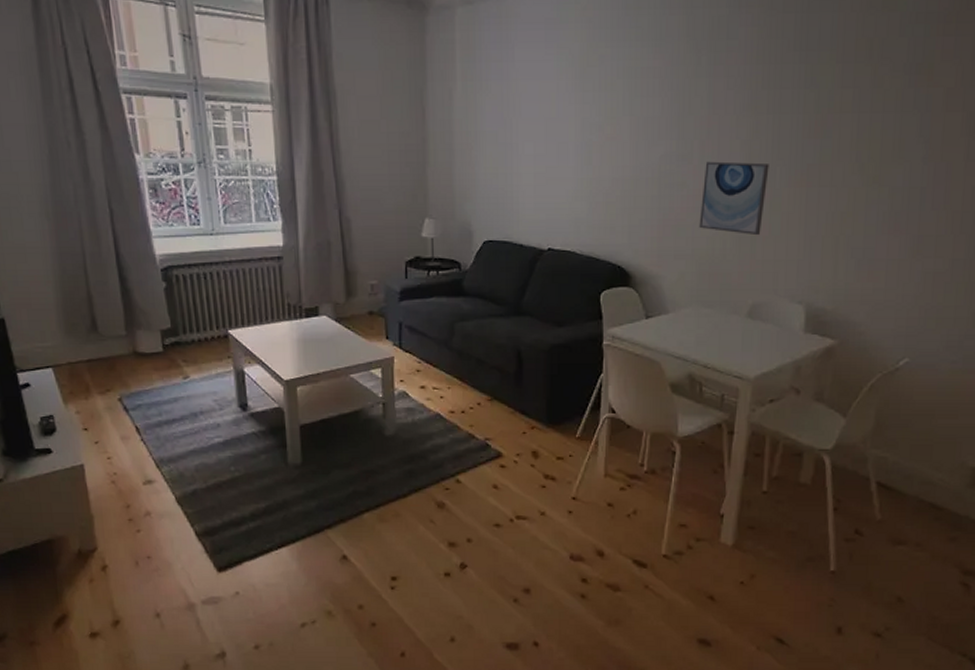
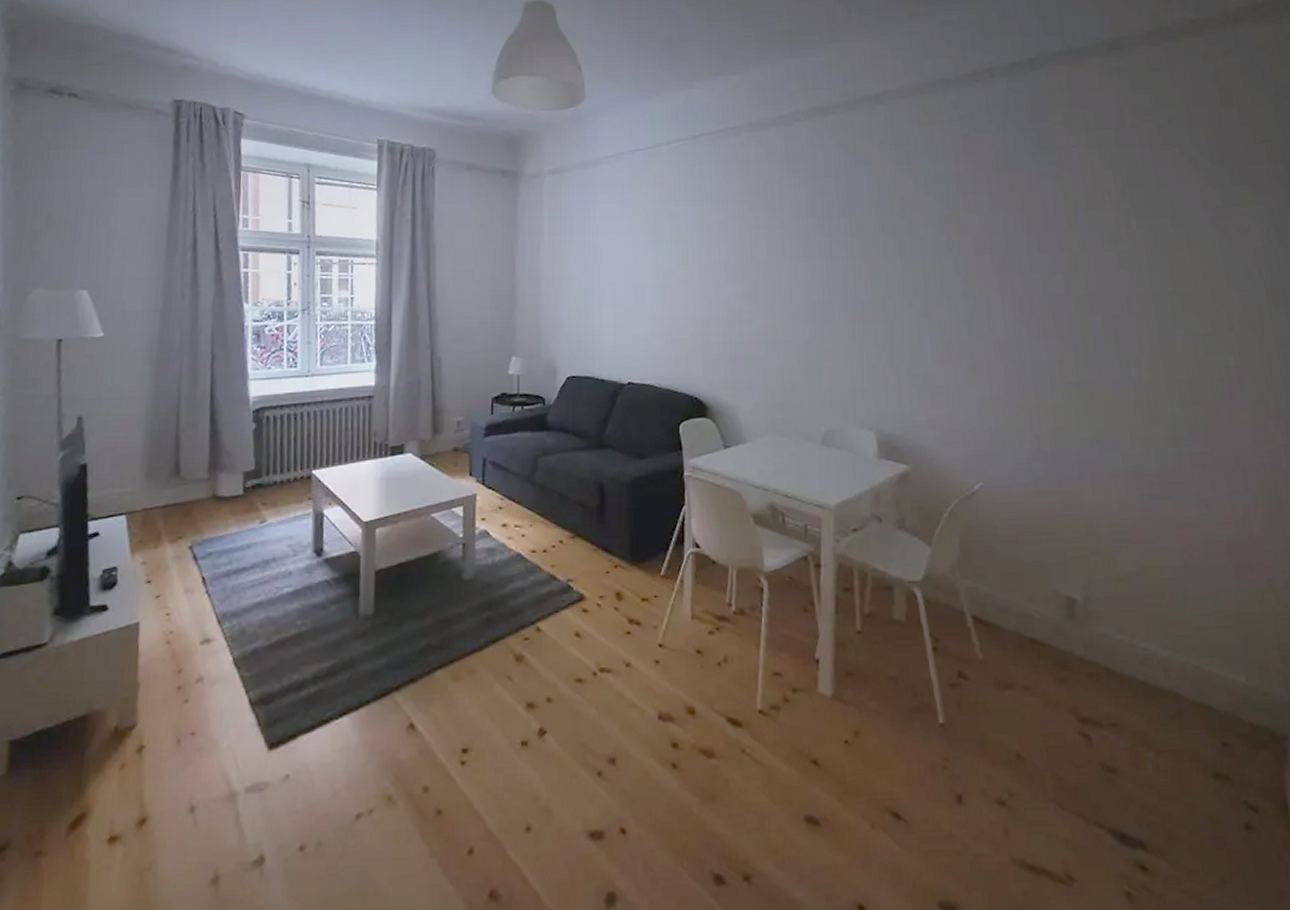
wall art: present [699,161,769,236] -> none [768,300,828,367]

